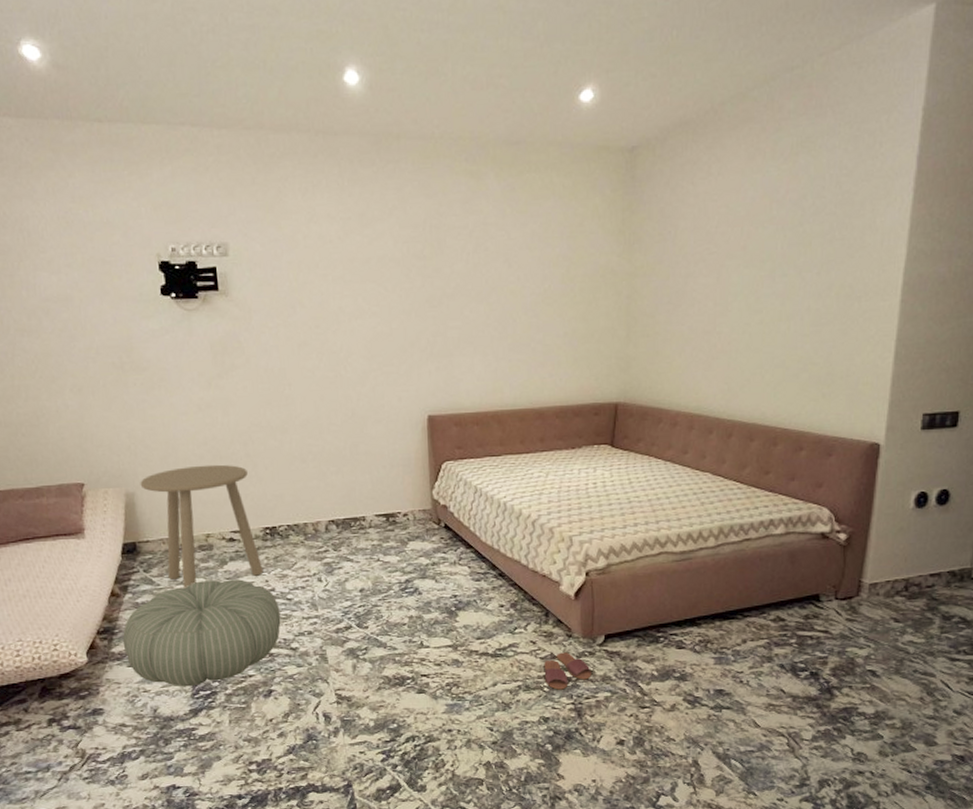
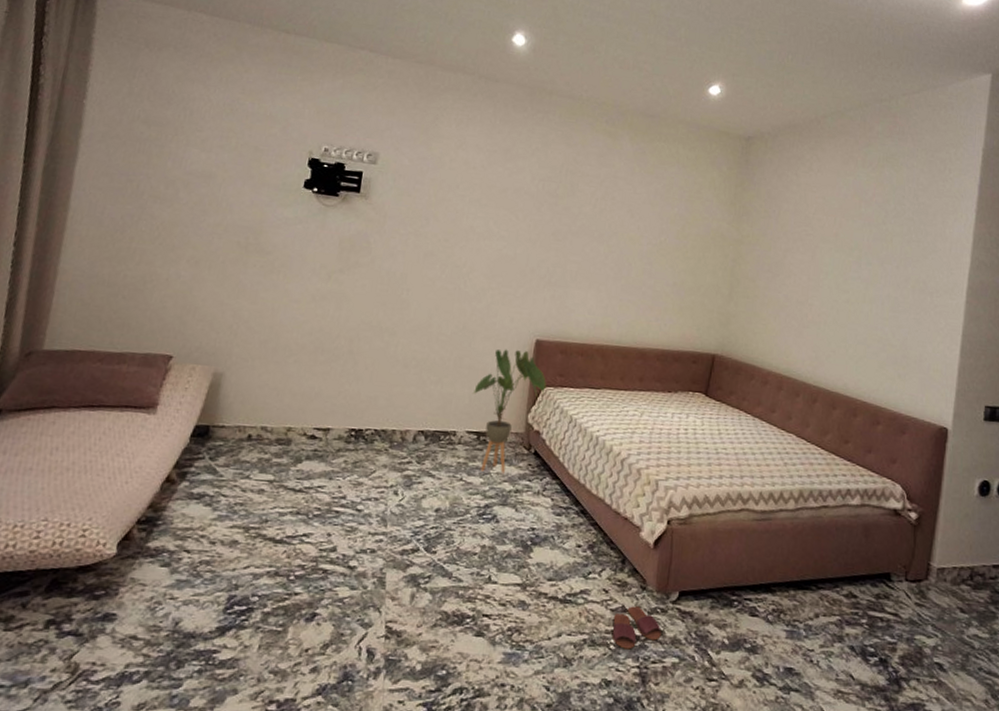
pouf: present [122,579,281,687] -> none [162,477,347,599]
side table: present [140,464,264,588] -> none [231,354,347,483]
house plant: none [373,429,446,550] -> present [472,349,546,473]

